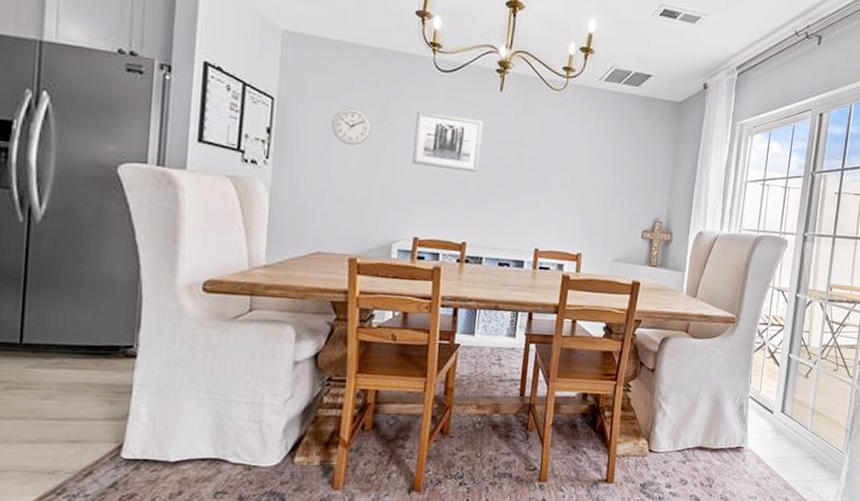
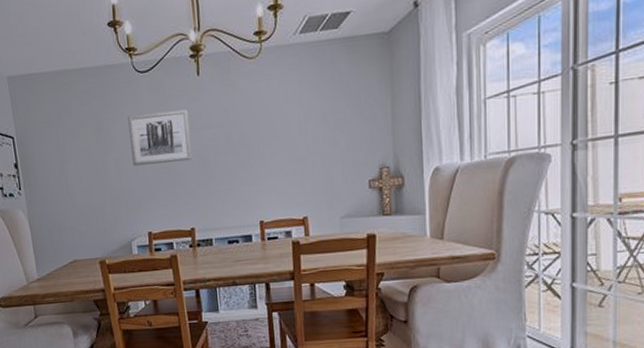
wall clock: present [332,108,372,145] -> none [61,129,94,162]

